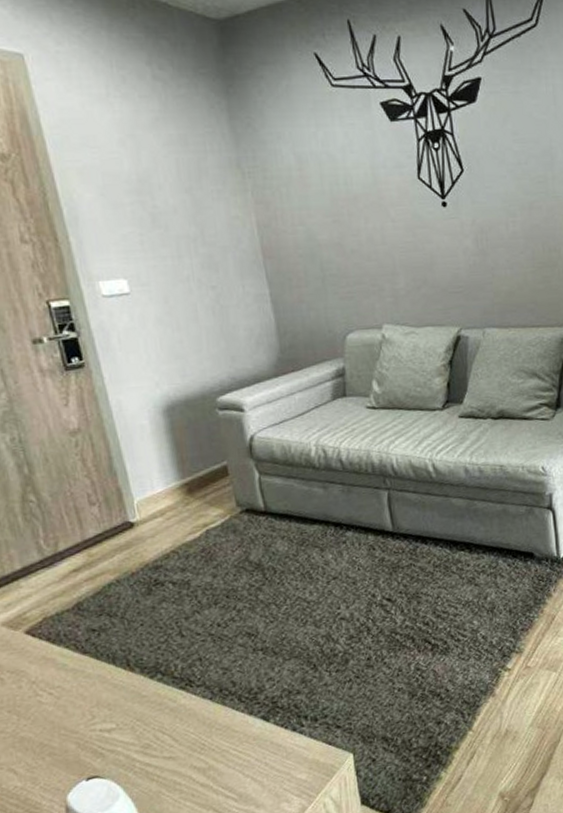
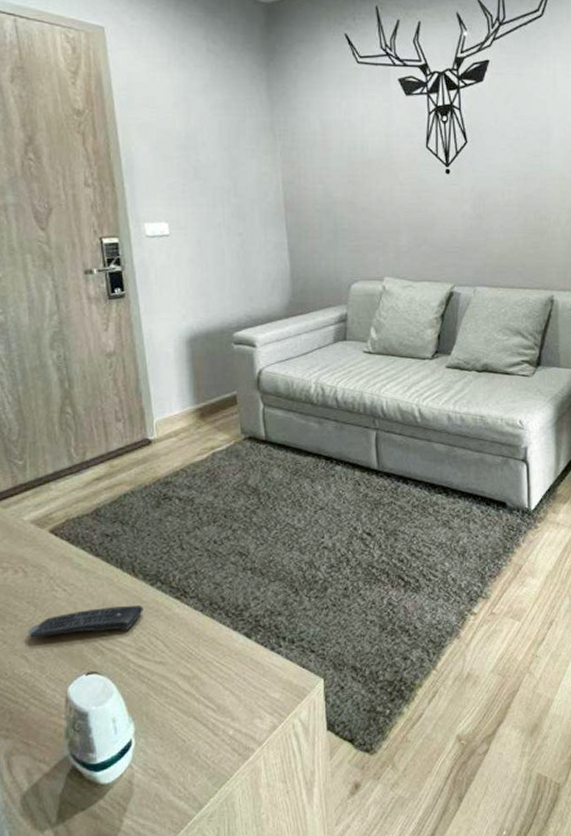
remote control: none [12,701,145,749] -> present [27,605,143,638]

